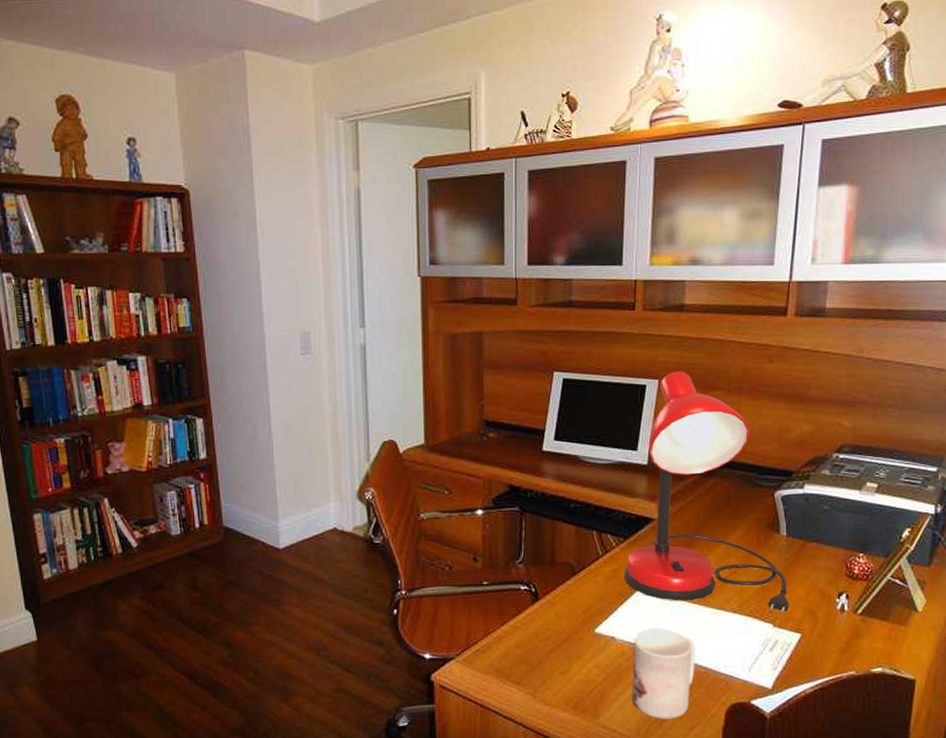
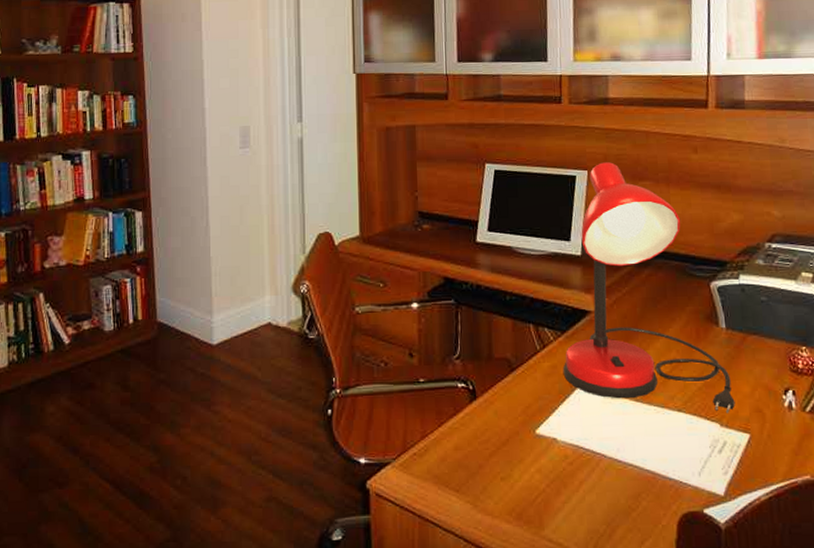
mug: present [632,627,695,719] -> none [576,428,642,531]

